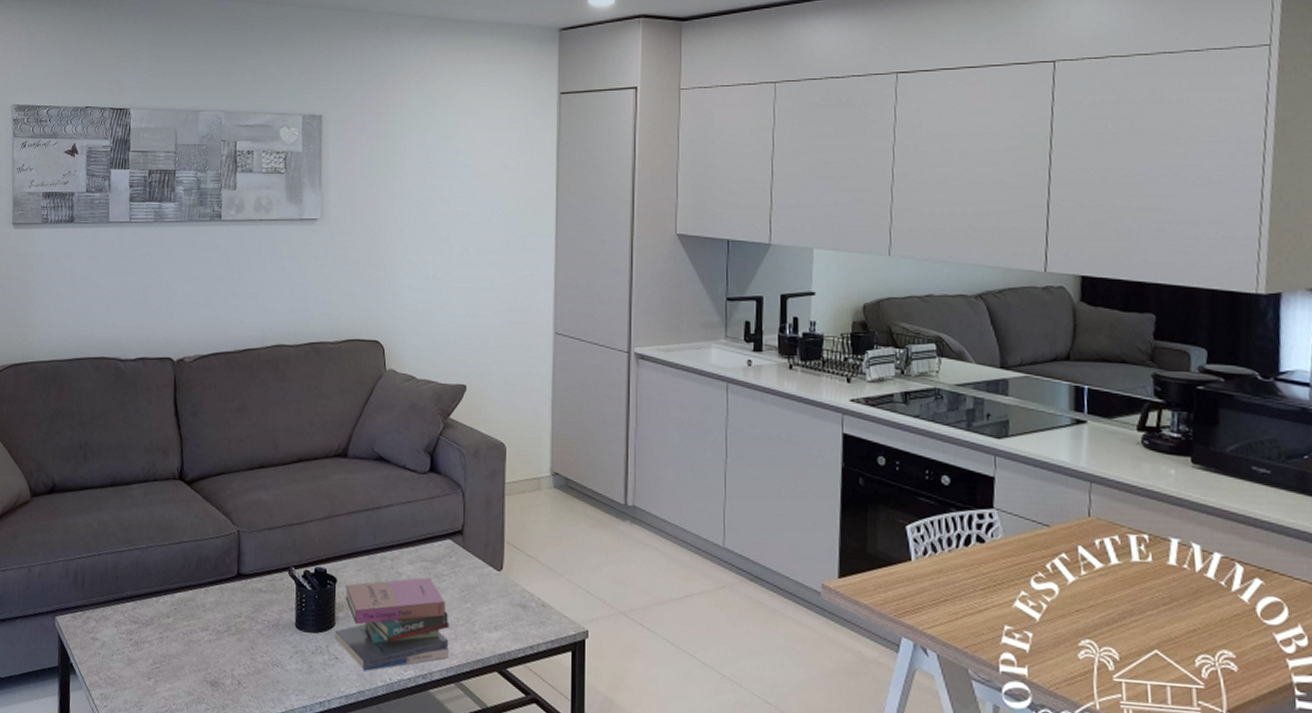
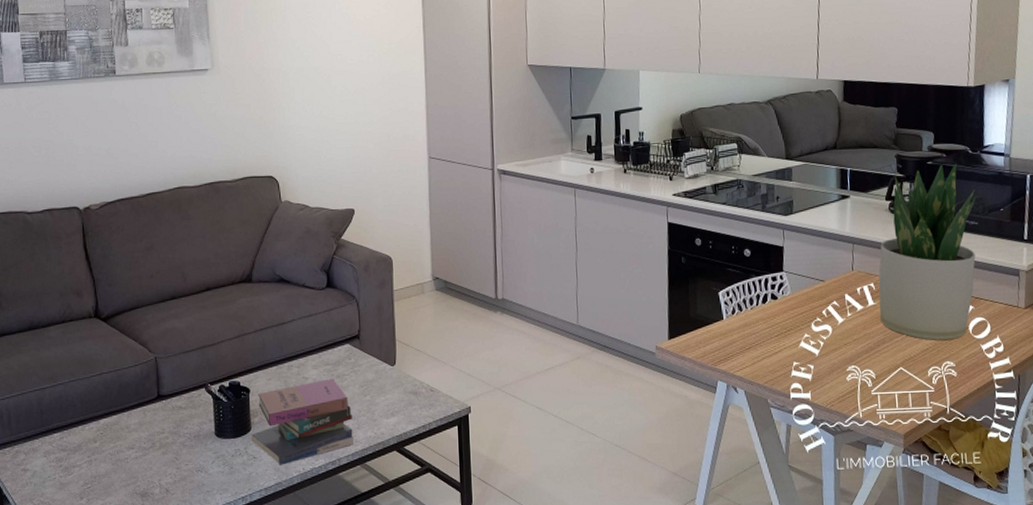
planter: none [1125,391,1269,622] -> present [878,163,977,341]

